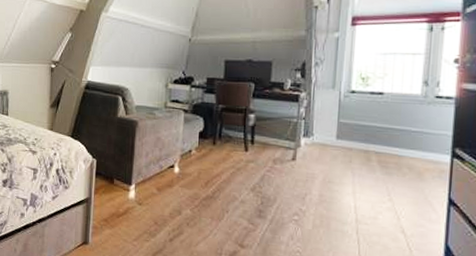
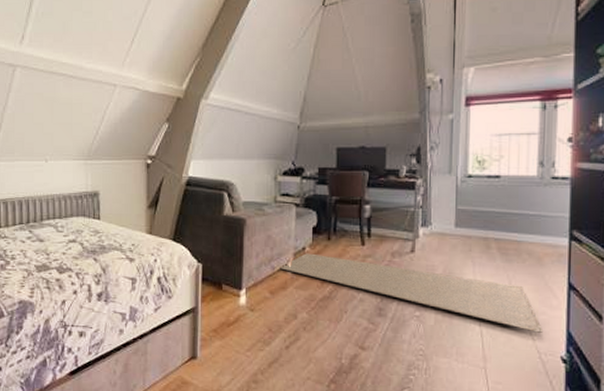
rug: none [167,155,421,244] -> present [280,253,544,333]

